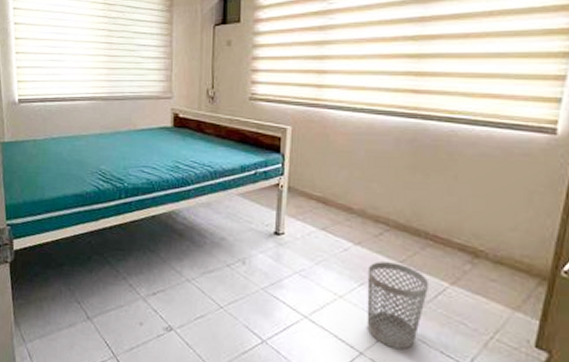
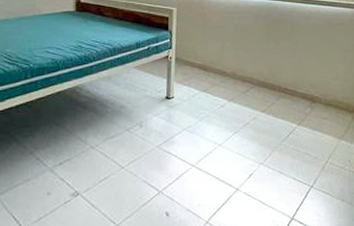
wastebasket: present [367,261,430,349] -> none [239,113,284,181]

